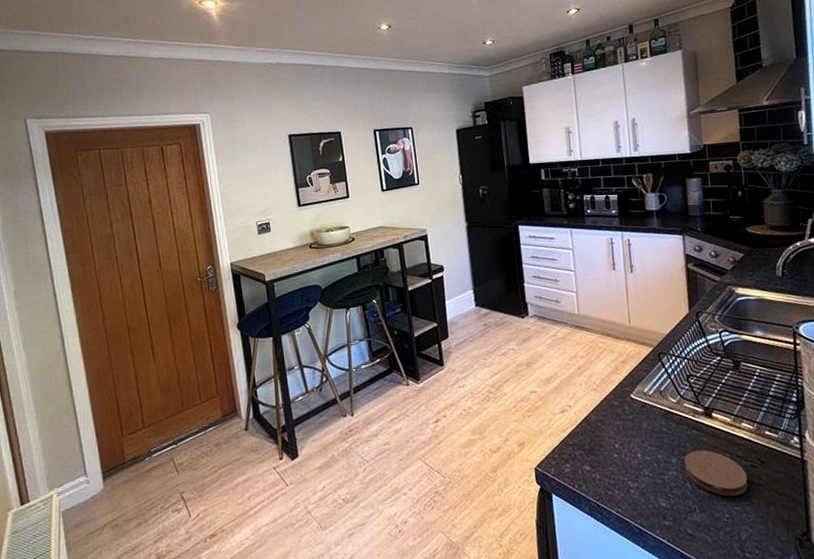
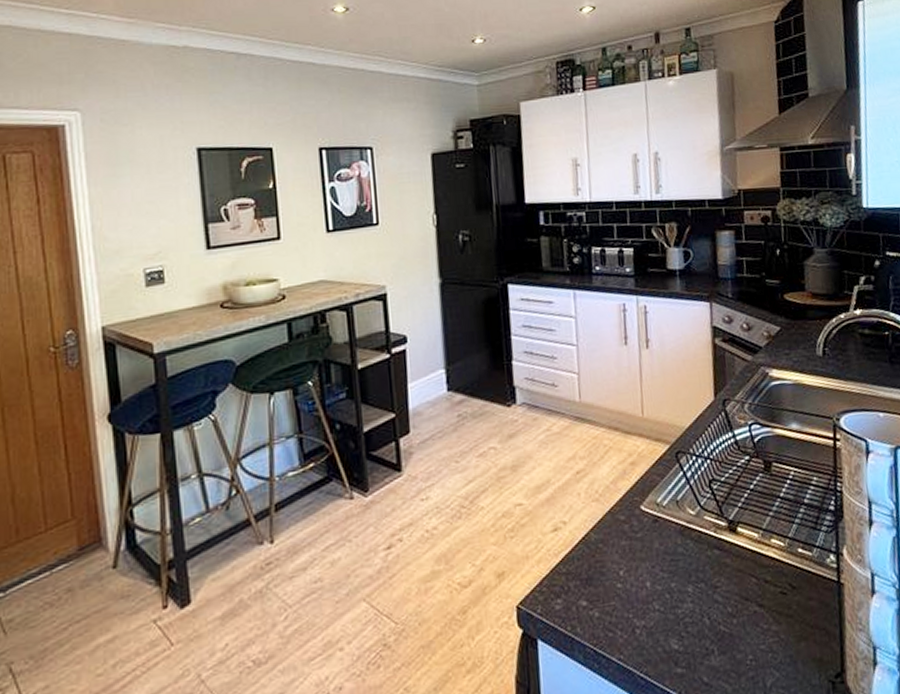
coaster: present [684,449,749,496] -> none [702,574,777,633]

